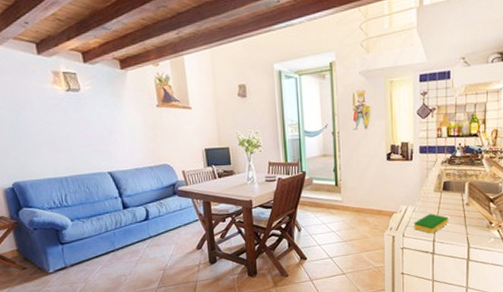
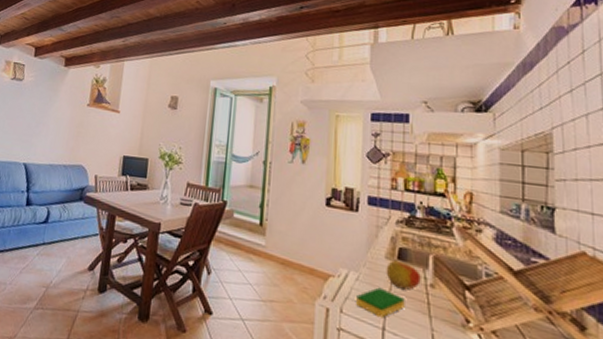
apple: none [434,191,460,211] -> present [386,259,421,290]

